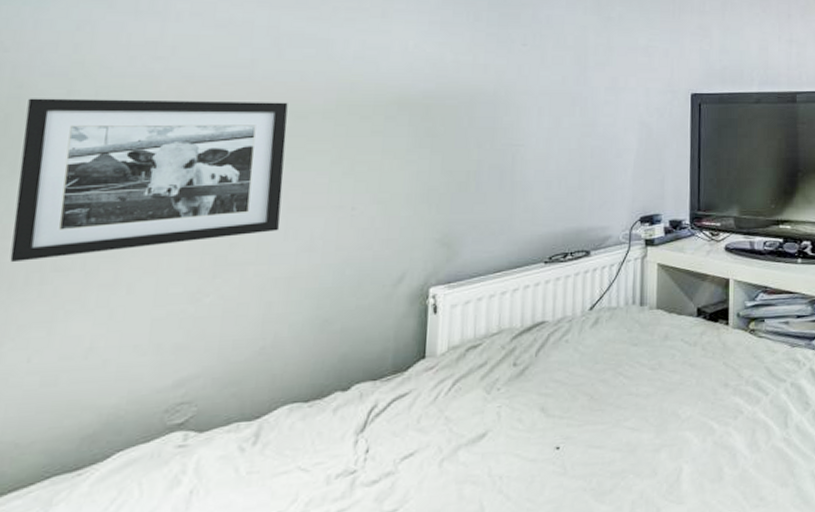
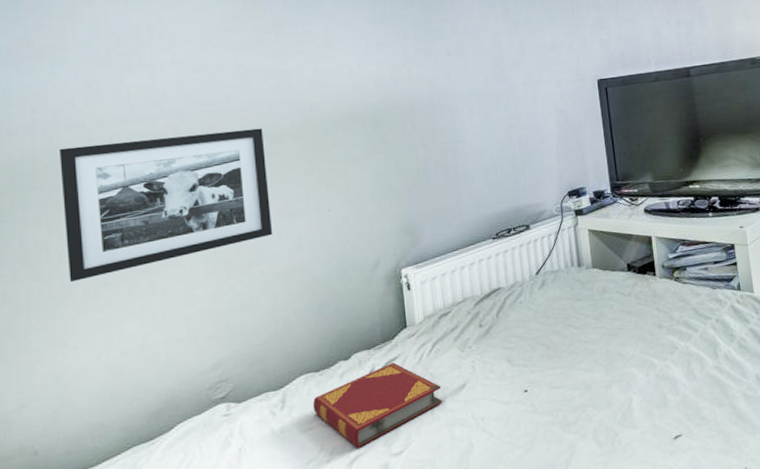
hardback book: none [293,399,457,501] -> present [312,363,443,448]

